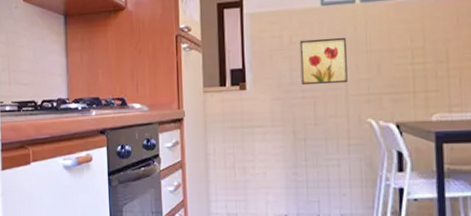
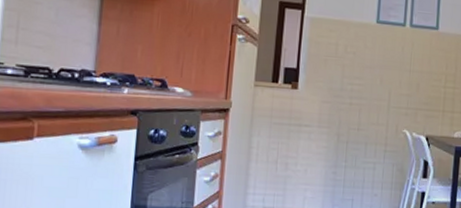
wall art: present [299,37,348,85] -> none [350,51,394,96]

